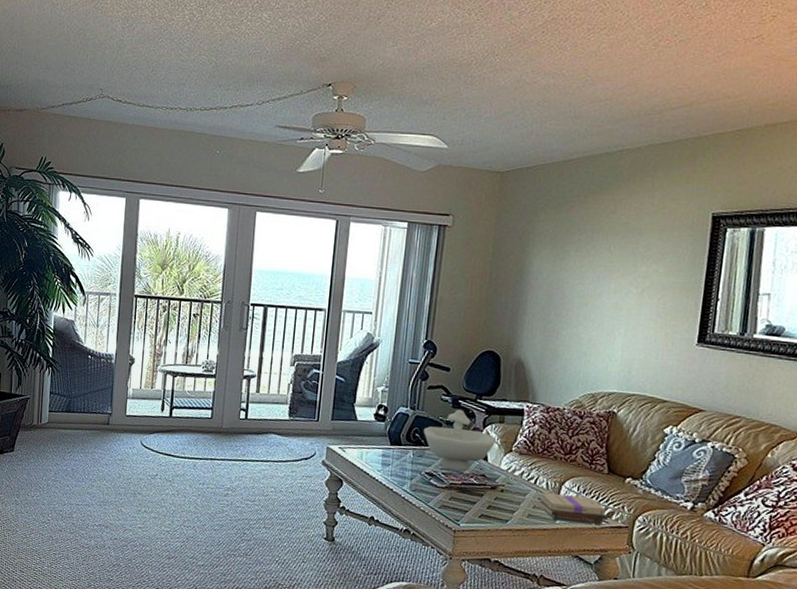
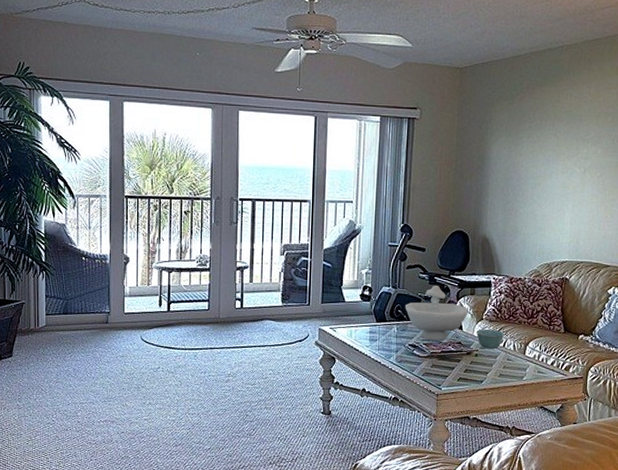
bowl: none [503,462,537,485] -> present [476,329,505,349]
books: present [537,492,609,525] -> none [507,354,567,378]

